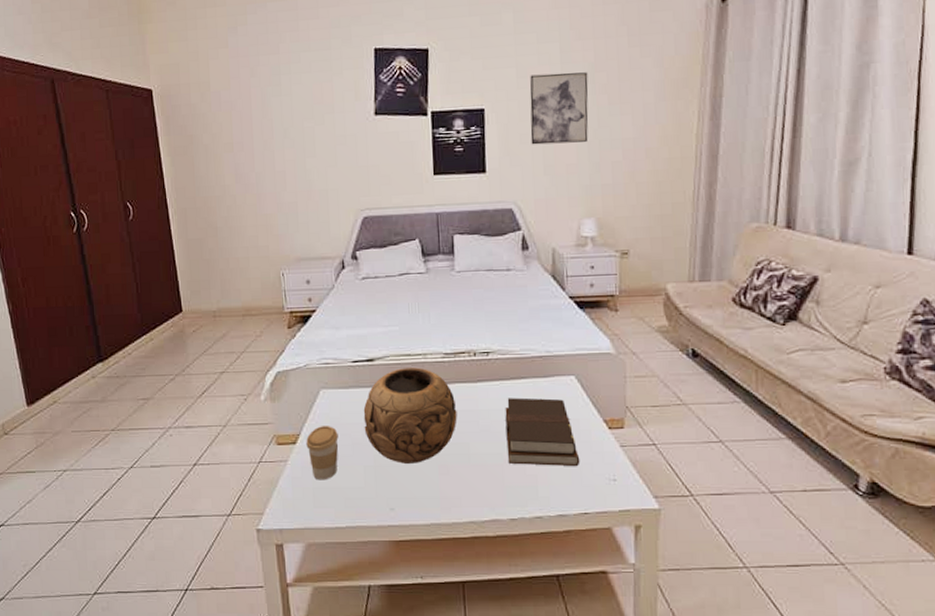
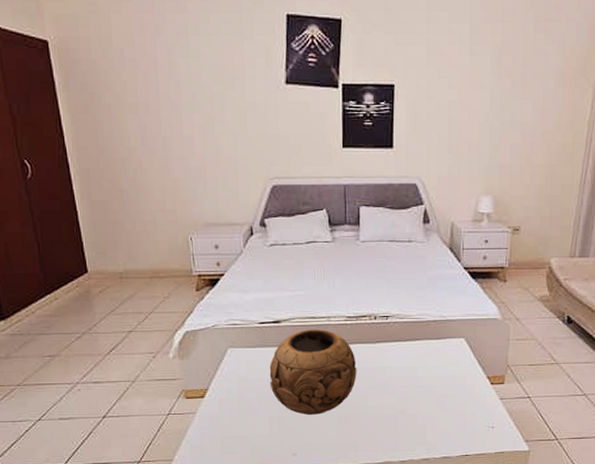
coffee cup: present [306,426,338,481] -> none [214,381,245,430]
bible: present [505,397,580,466] -> none [400,357,465,416]
wall art: present [529,72,589,145] -> none [437,53,495,123]

